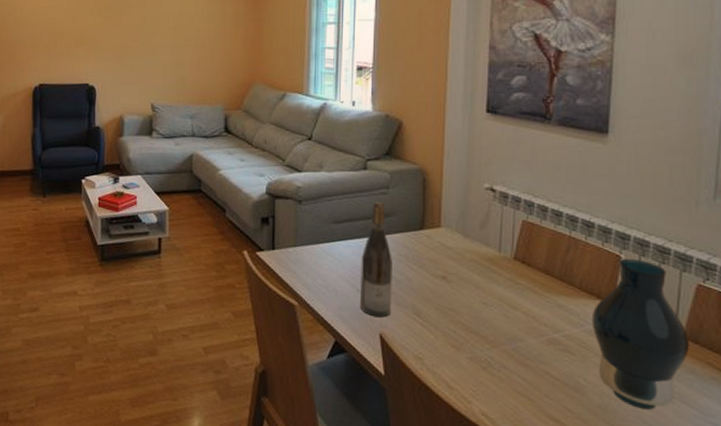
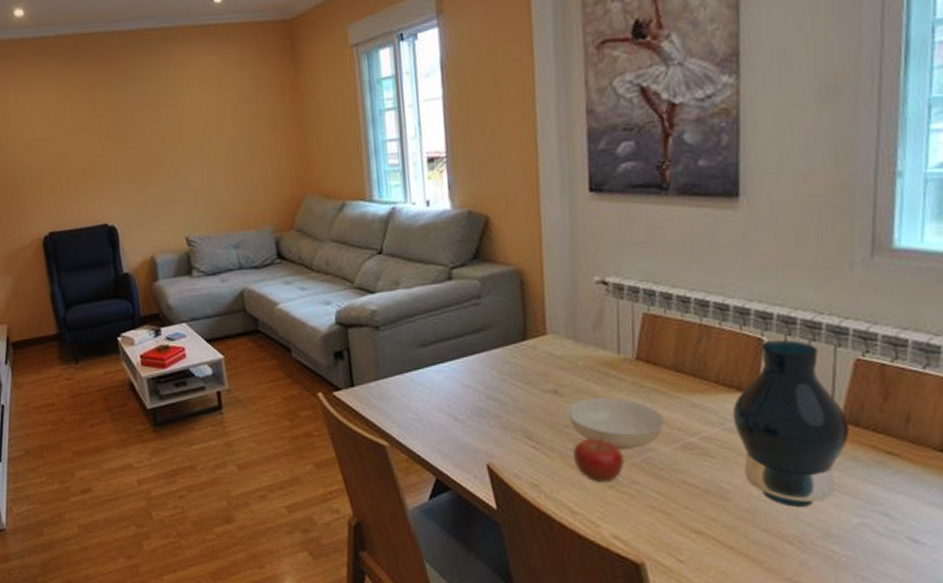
wine bottle: present [360,202,392,318] -> none [456,315,498,447]
bowl: none [452,287,534,337] -> present [567,397,665,449]
fruit: none [453,322,497,364] -> present [572,437,624,482]

